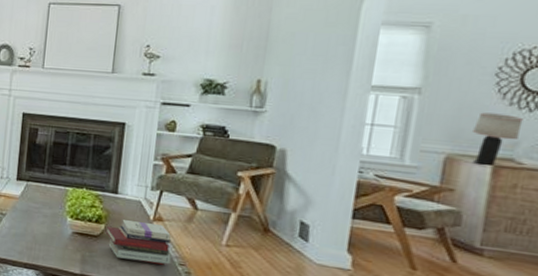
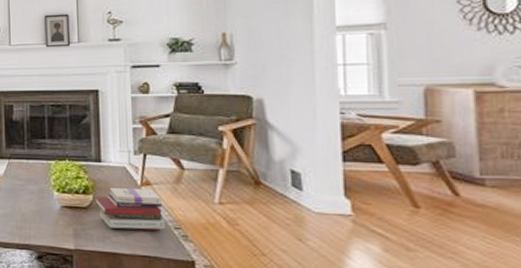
picture frame: none [78,41,106,77] -> present [44,13,71,48]
table lamp: present [473,112,524,167] -> none [447,39,495,93]

